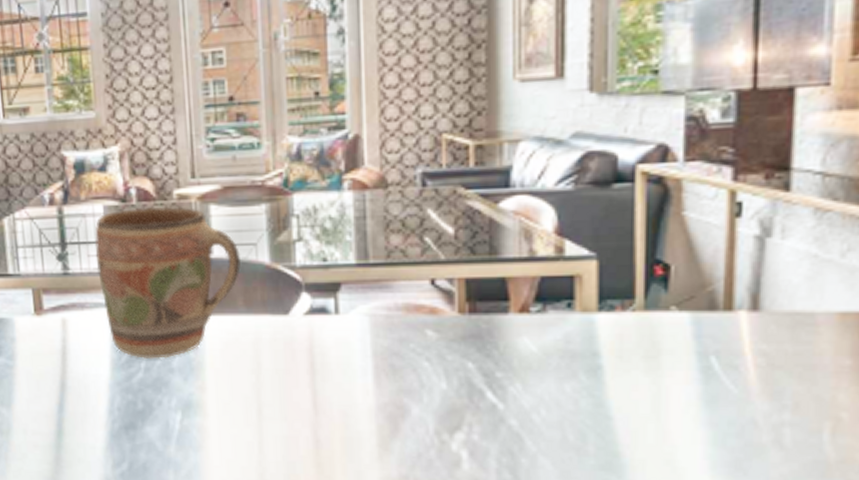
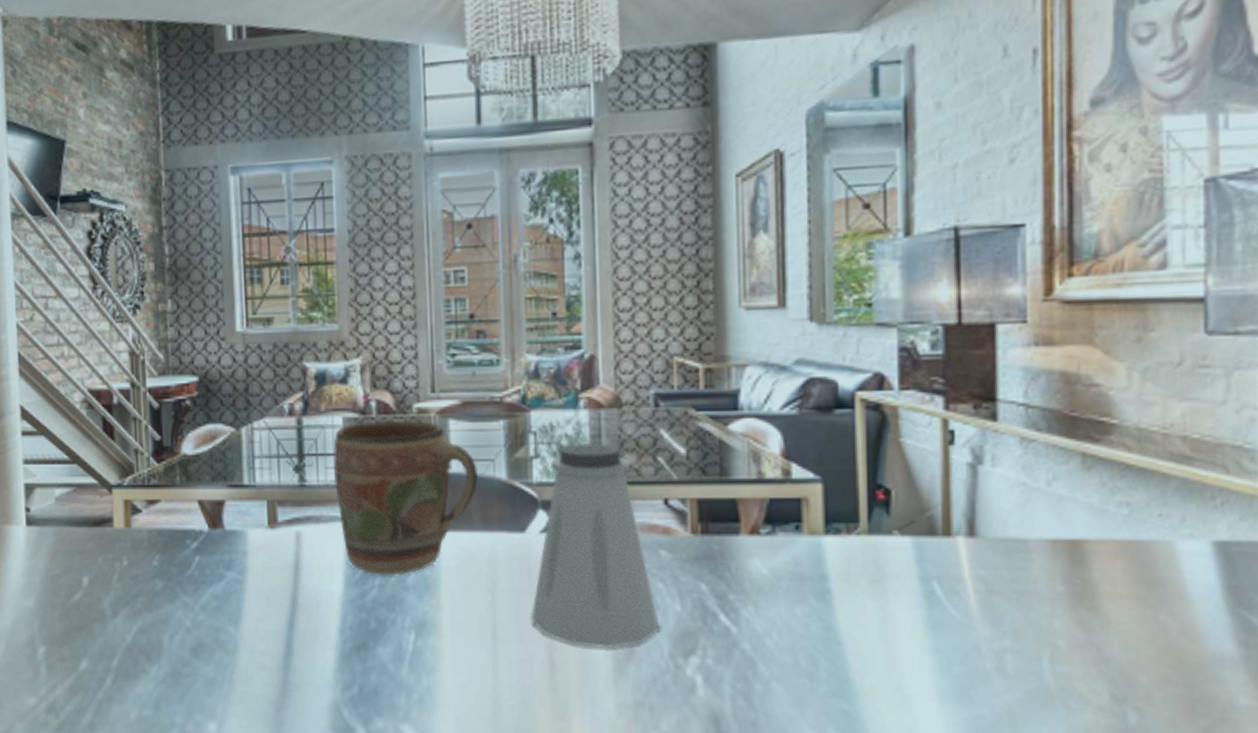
saltshaker: none [295,224,425,426] -> present [530,442,660,649]

